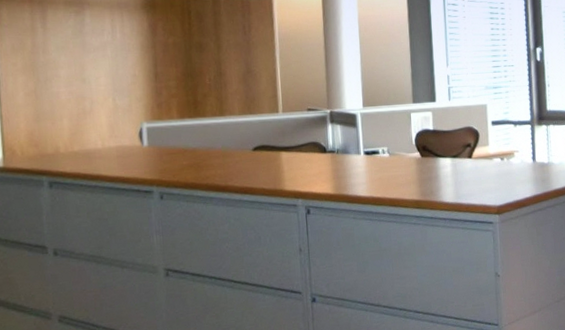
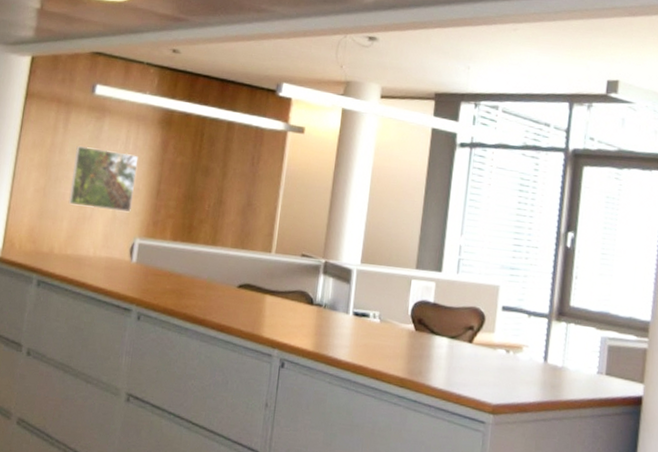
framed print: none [60,42,133,103] -> present [68,146,139,213]

